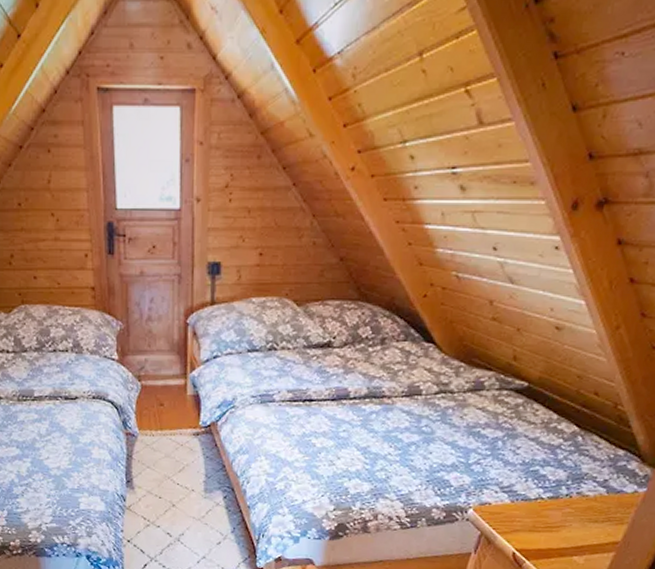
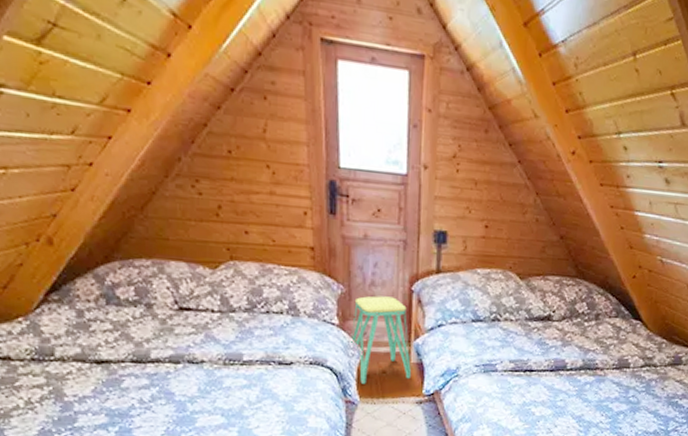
stool: none [129,330,189,417] -> present [350,296,412,384]

